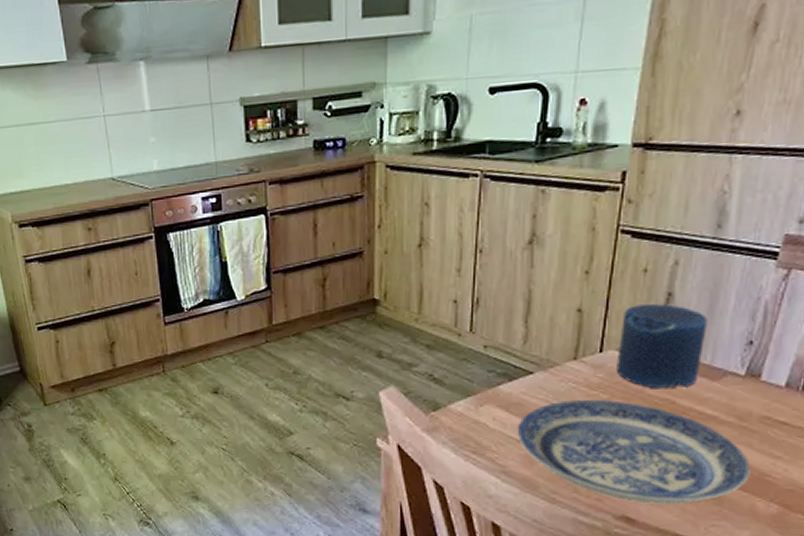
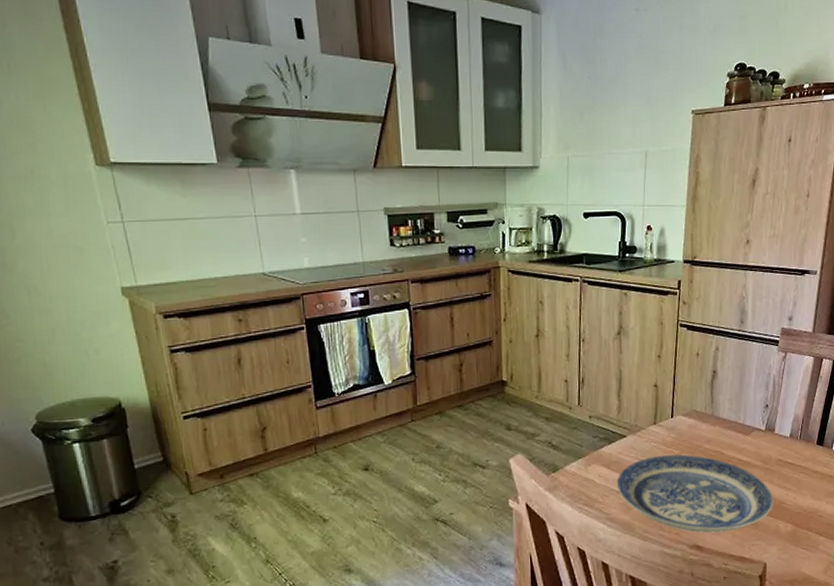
candle: present [616,304,708,389] -> none [683,379,740,444]

